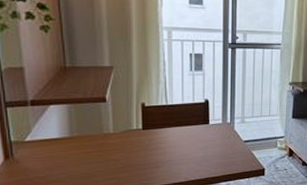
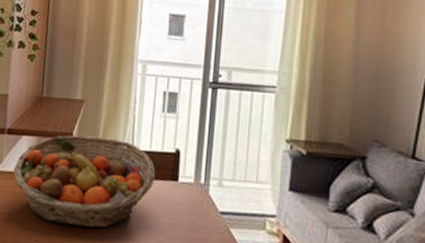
fruit basket: none [45,97,190,176] -> present [13,135,156,228]

